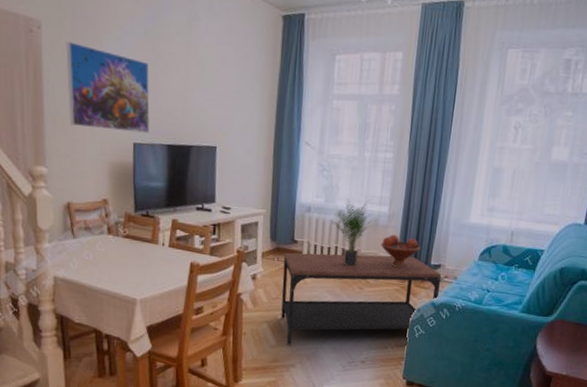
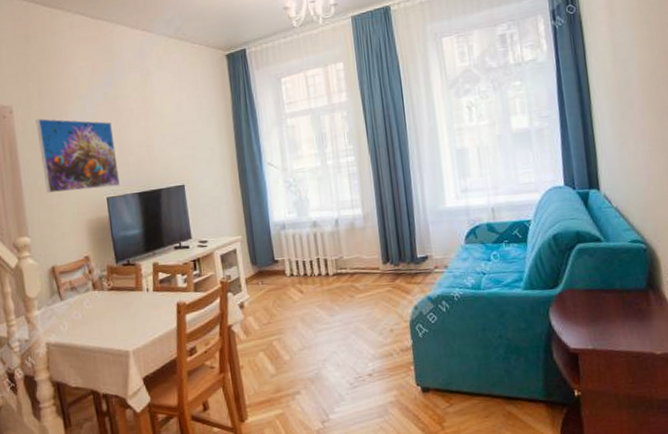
coffee table: present [281,252,441,345] -> none [267,253,433,371]
potted plant: present [330,200,371,266] -> none [307,205,348,276]
fruit bowl: present [380,234,421,267] -> none [361,234,403,267]

